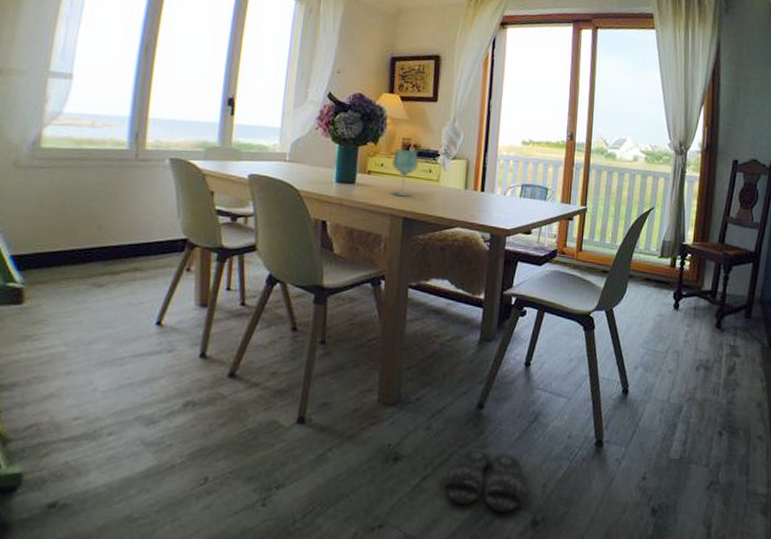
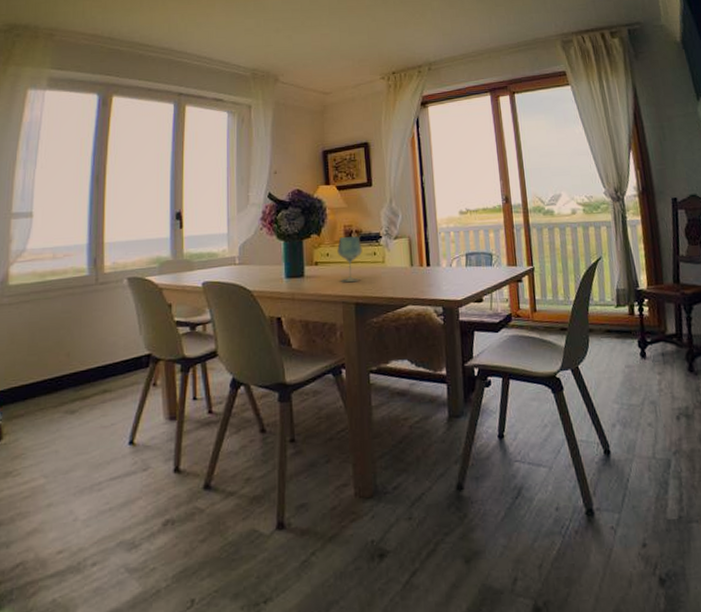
slippers: present [443,448,529,512] -> none [433,533,523,601]

